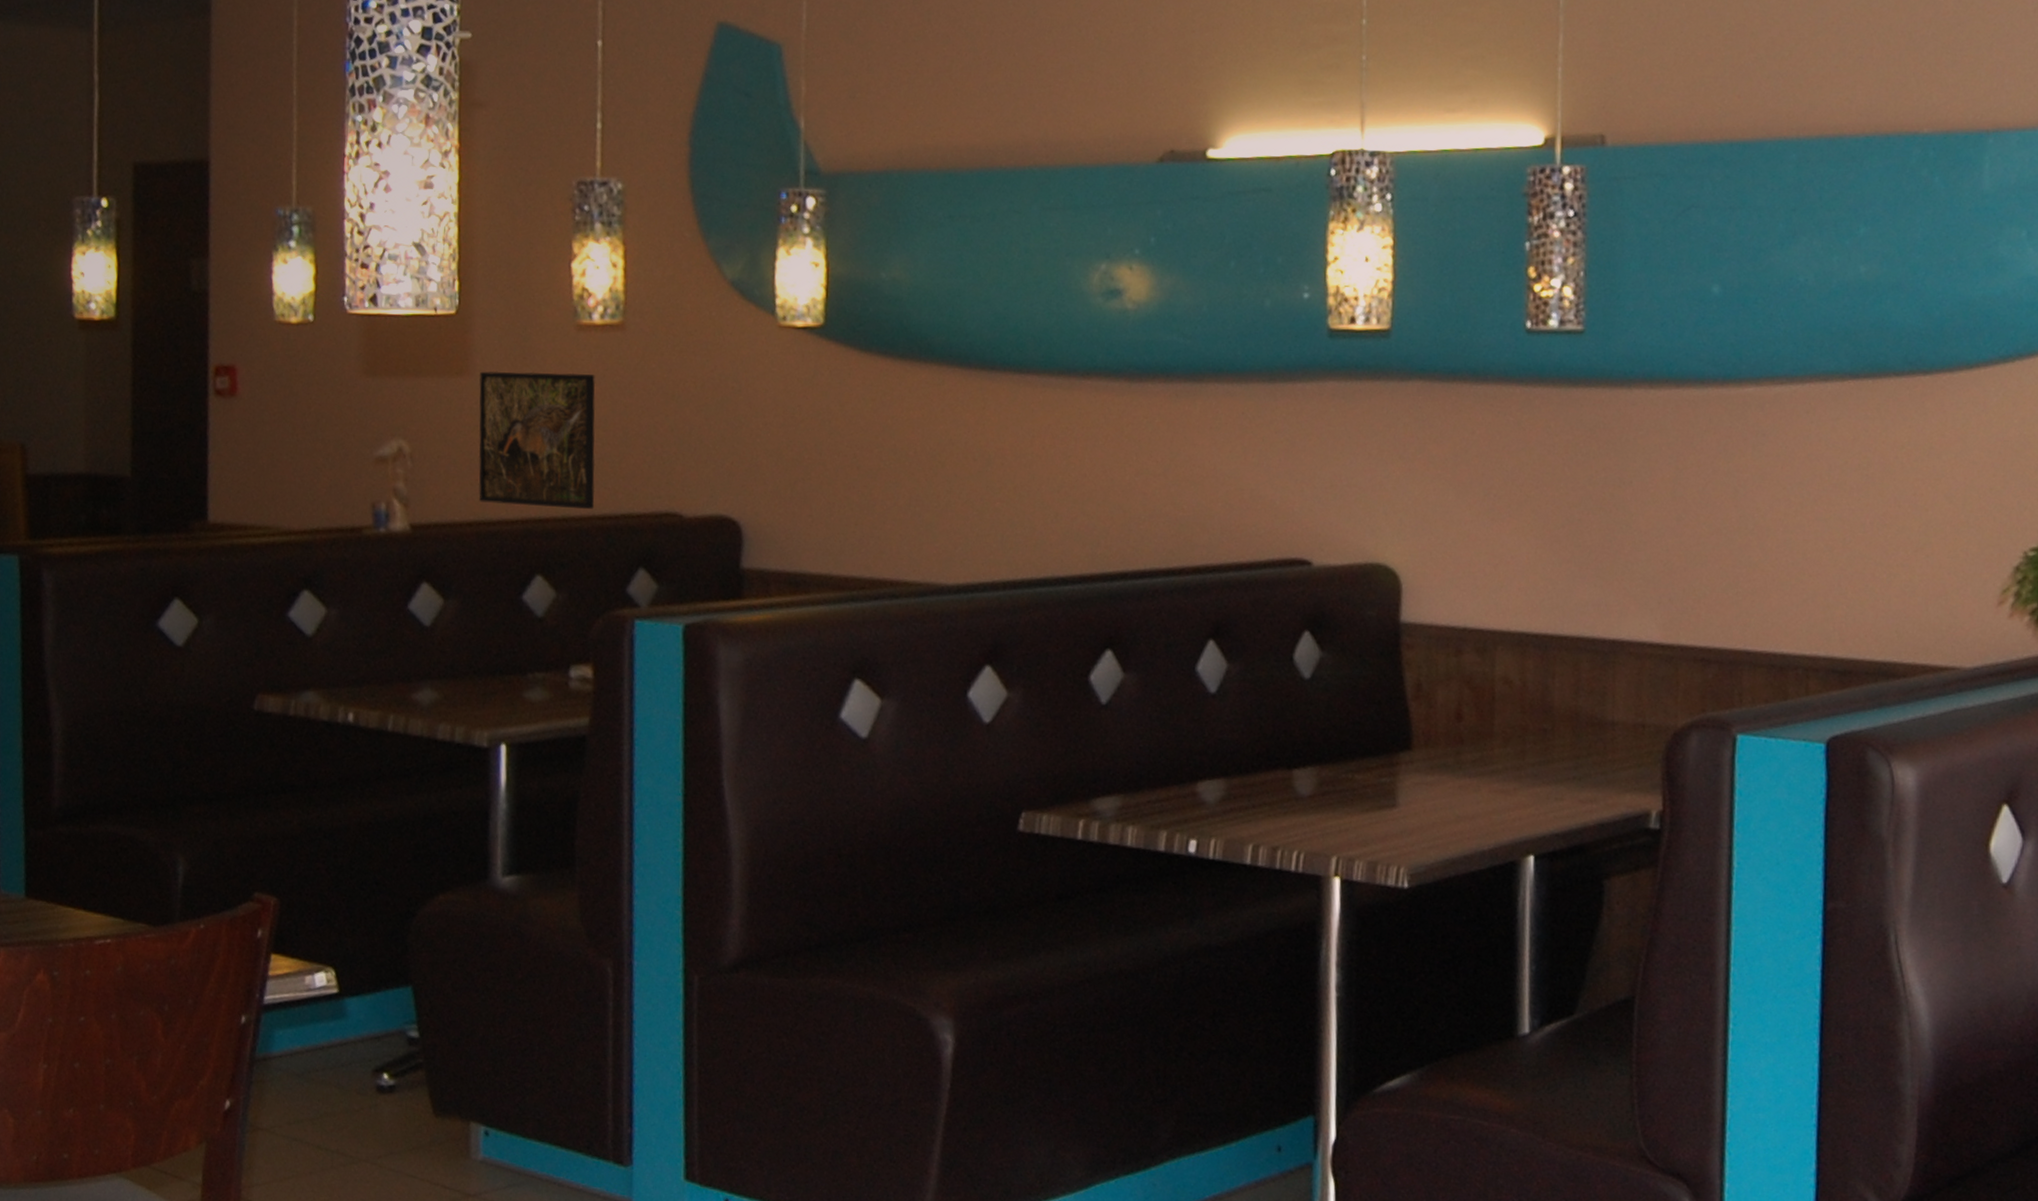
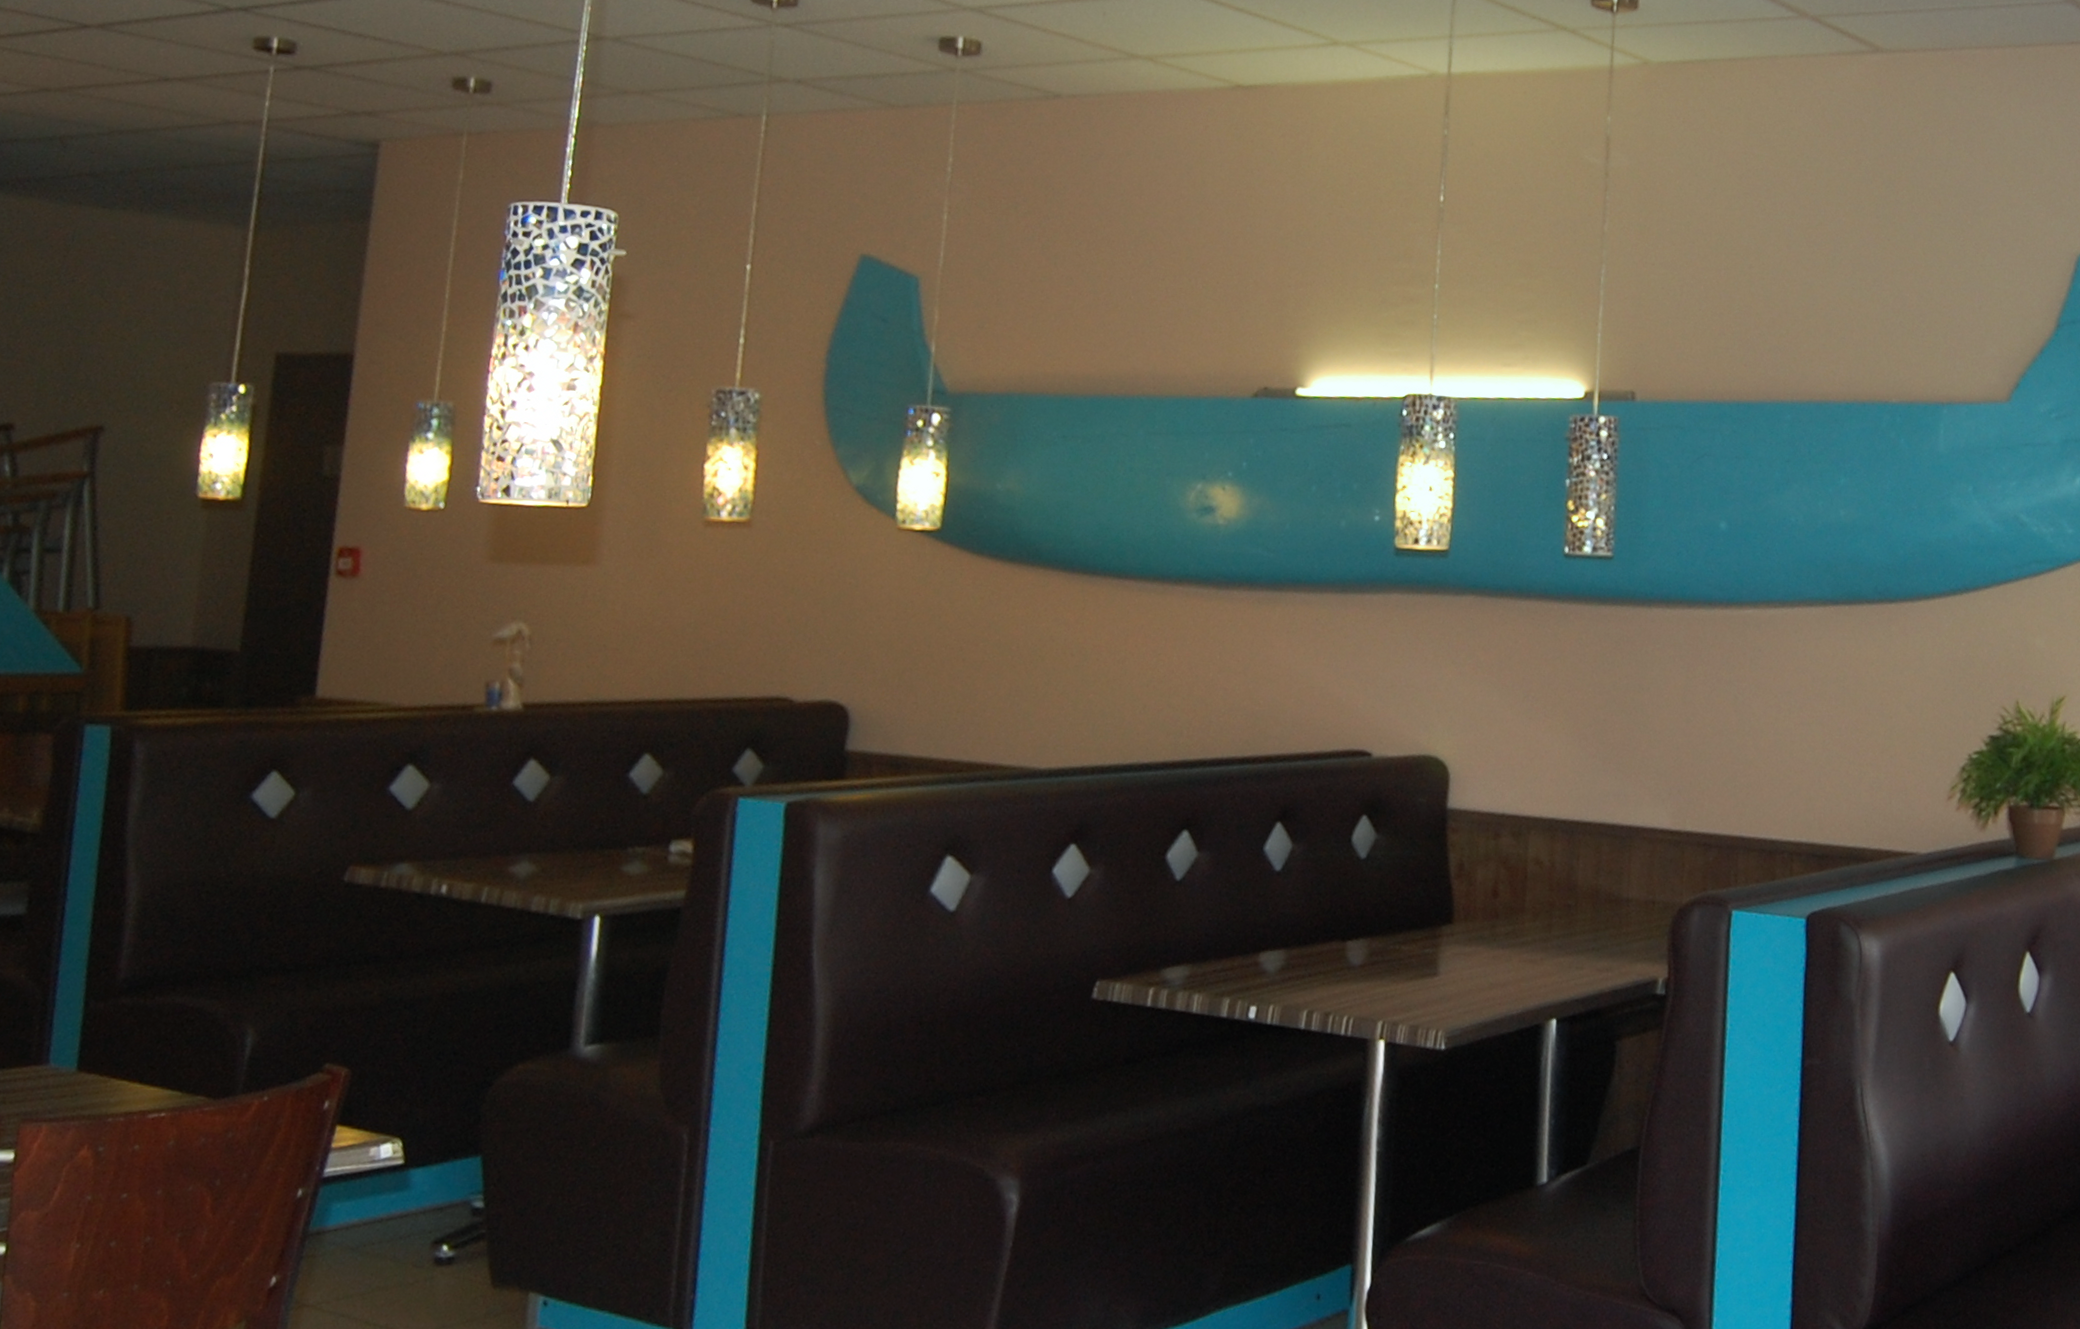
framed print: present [478,371,596,509] -> none [594,561,719,693]

